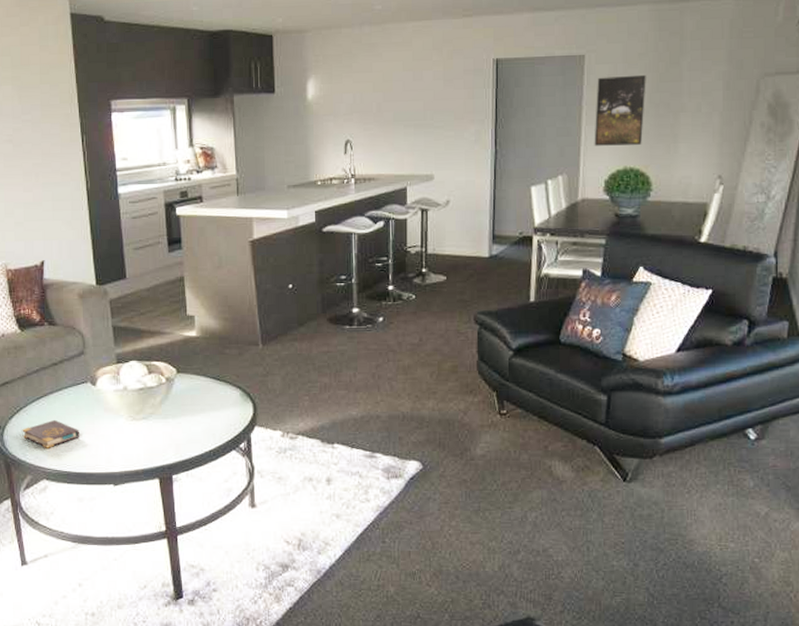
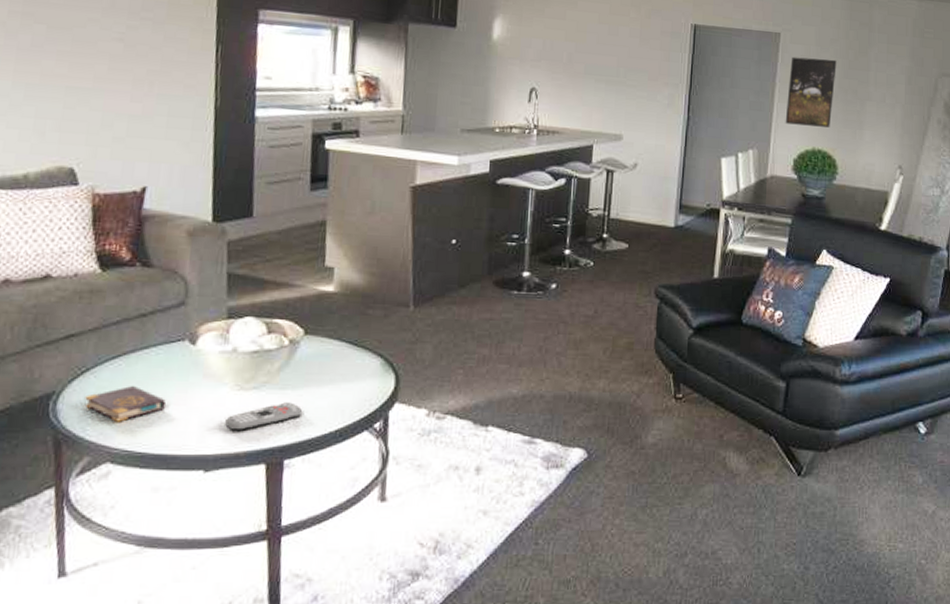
remote control: none [124,429,183,452] -> present [224,402,303,430]

